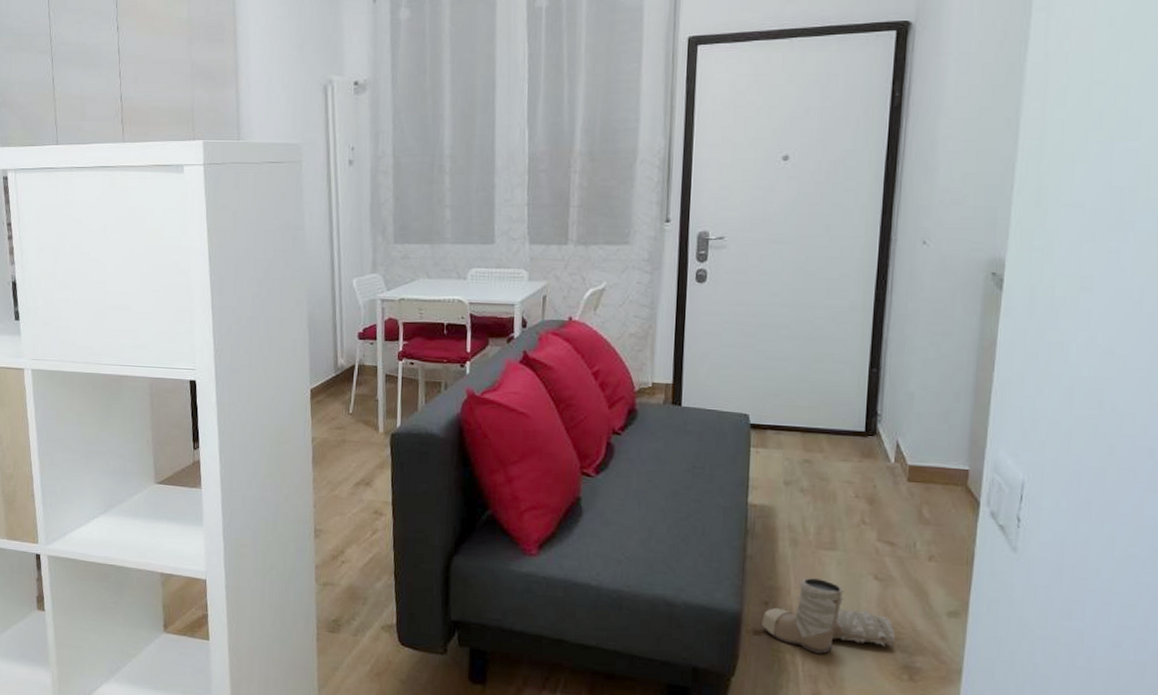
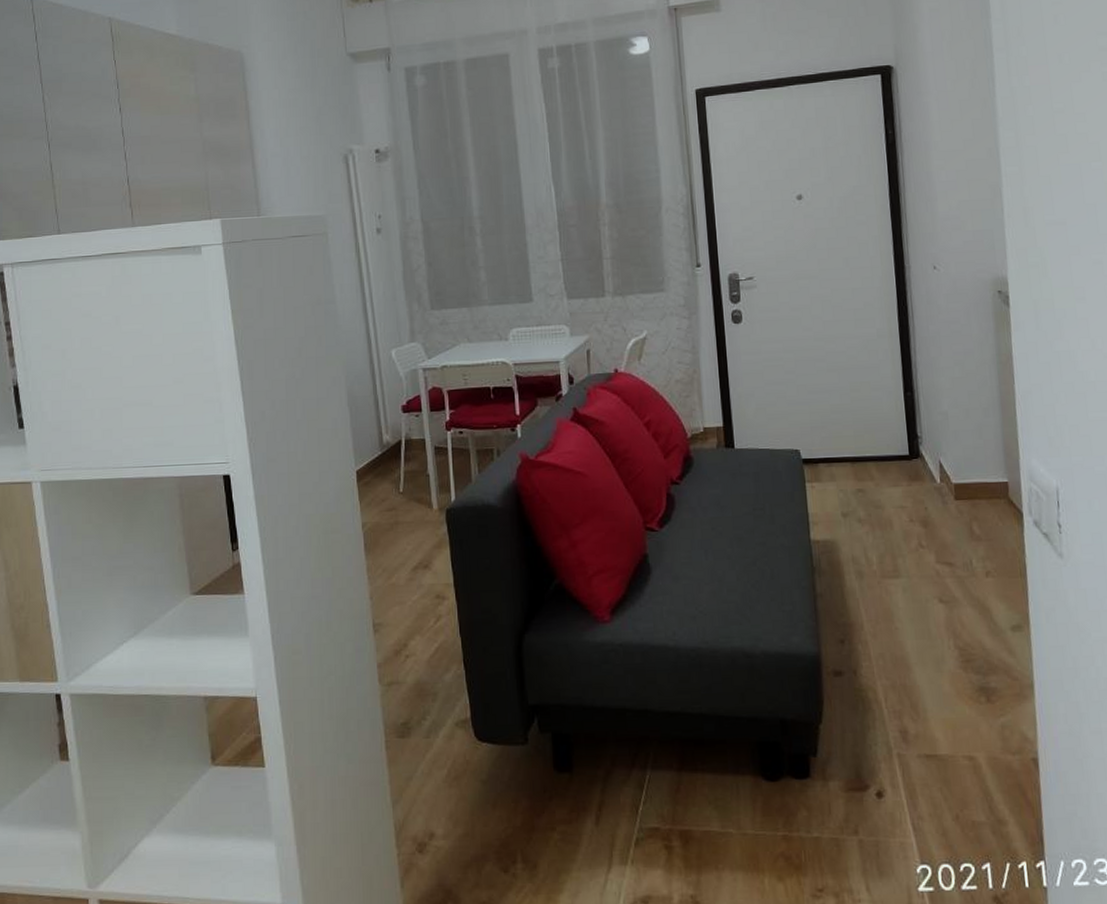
boots: present [762,578,896,654] -> none [840,609,969,687]

